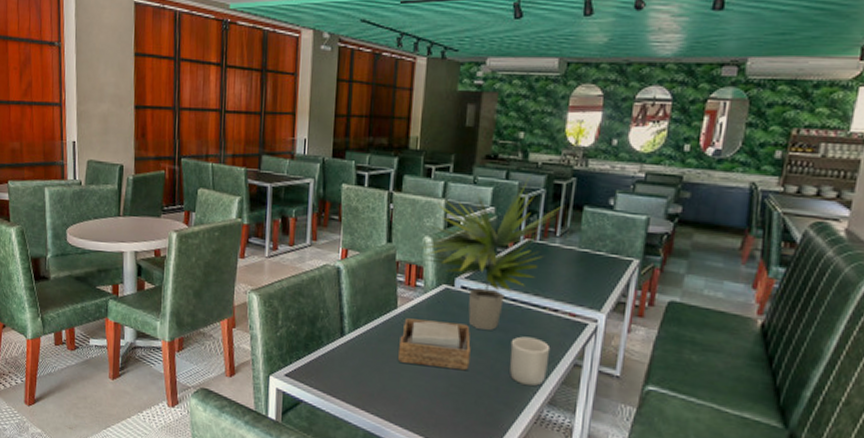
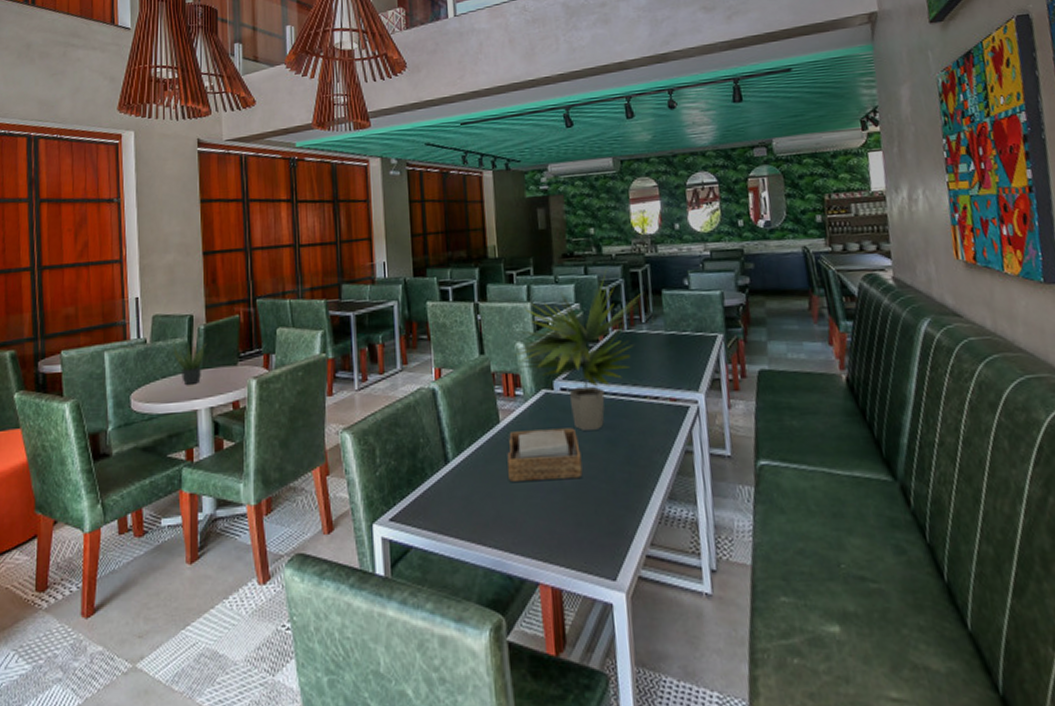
potted plant: none [104,187,134,229] -> present [173,342,207,385]
mug: present [509,336,551,386] -> none [619,430,661,482]

